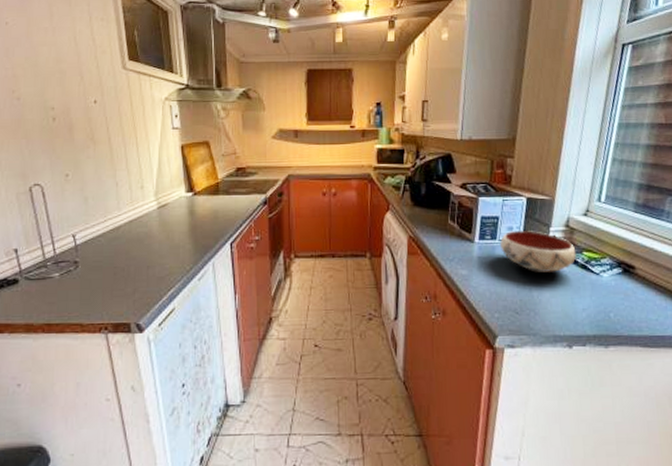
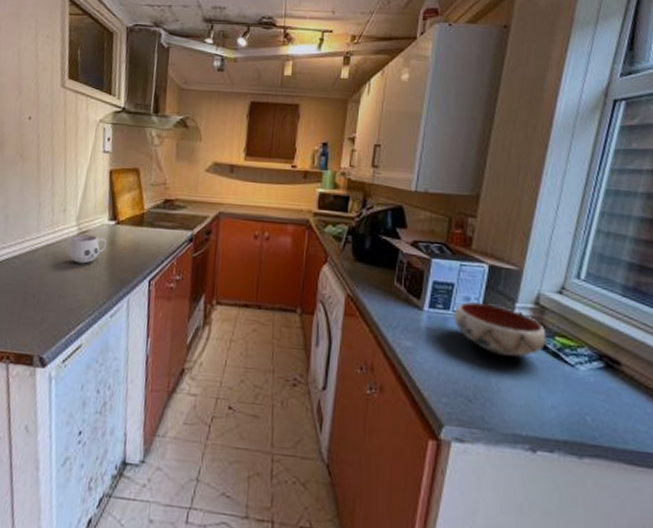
mug: none [150,208,186,235] -> present [68,234,106,264]

